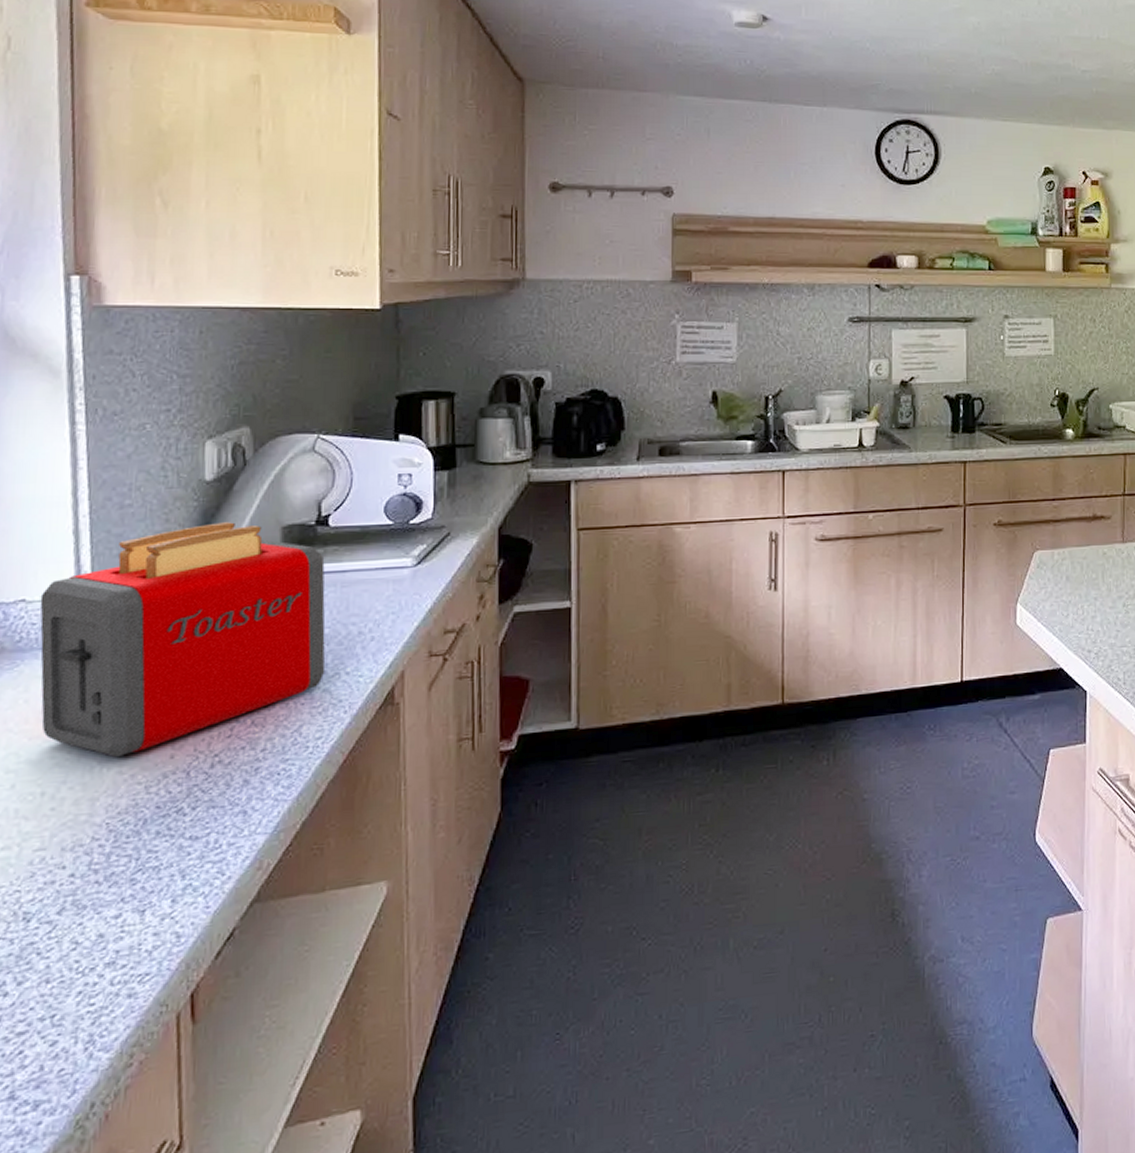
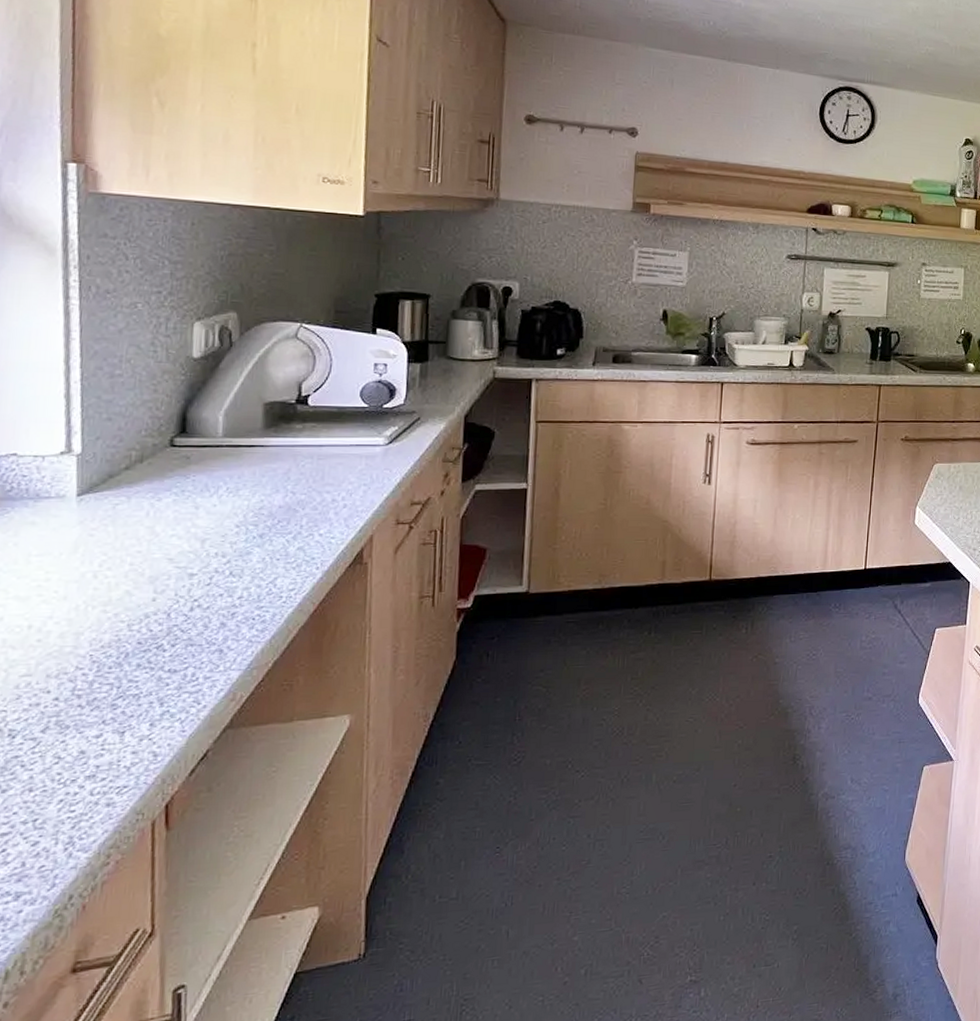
toaster: present [40,522,326,758] -> none [30,396,303,598]

